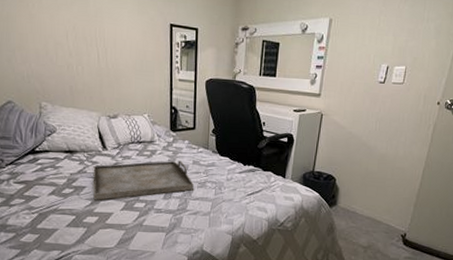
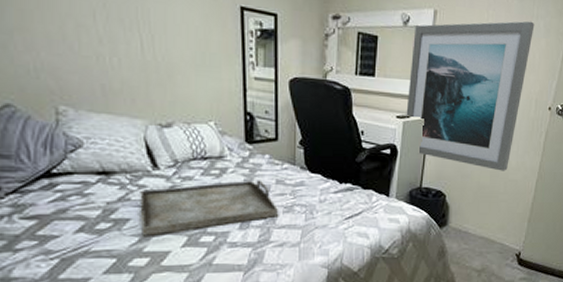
wall art: none [302,24,425,160] -> present [406,21,535,171]

